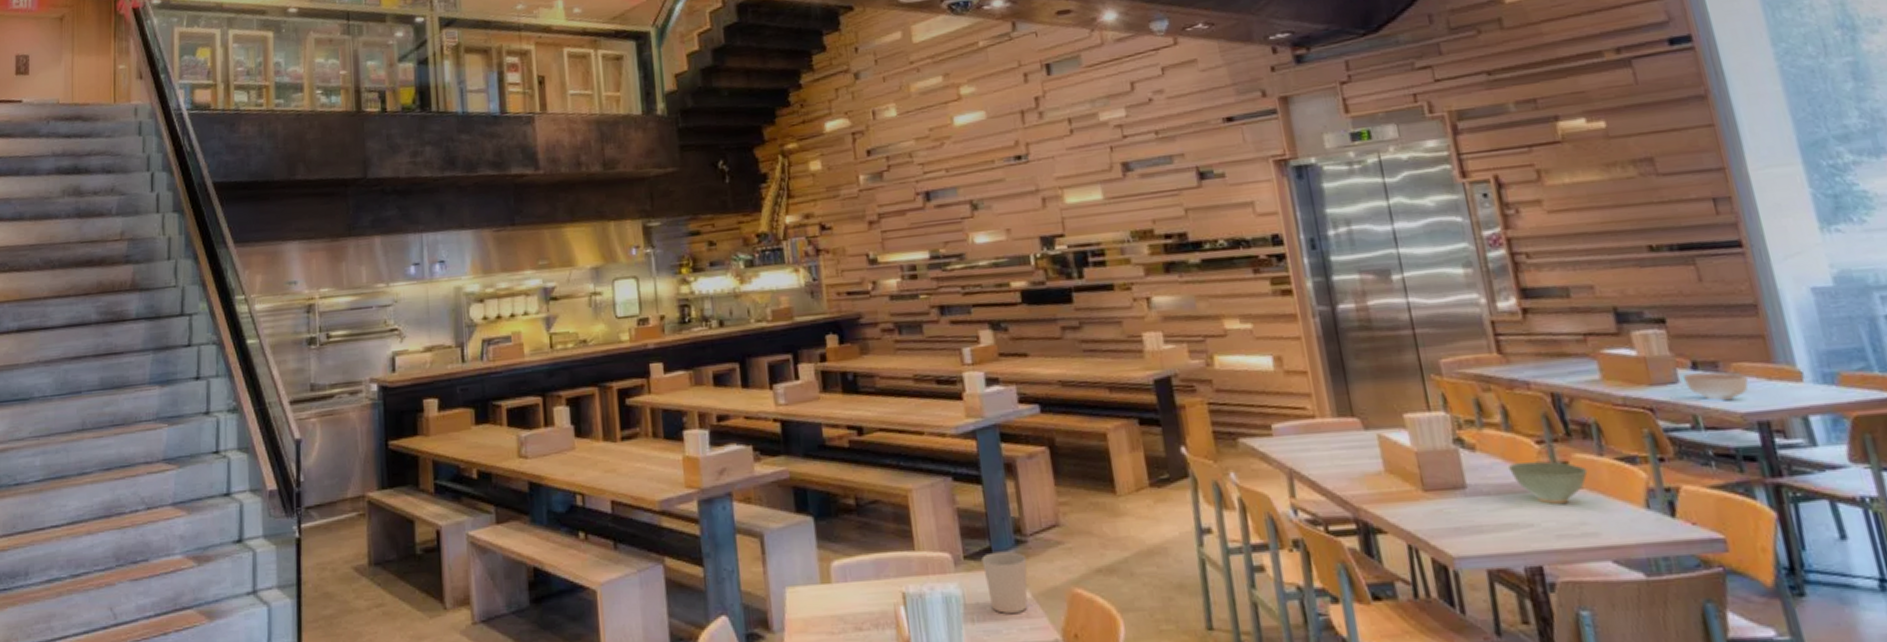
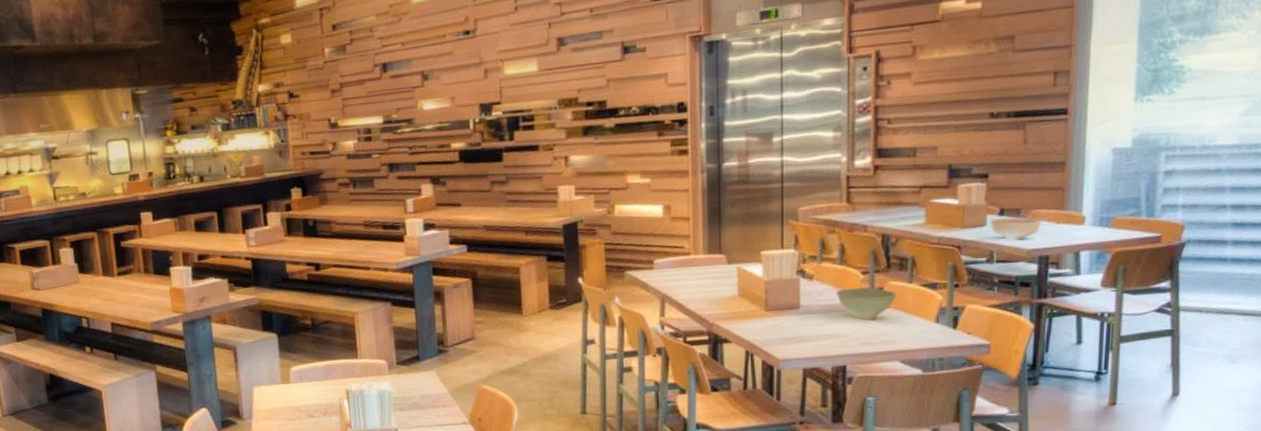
dixie cup: present [981,551,1028,615] -> none [411,358,447,405]

